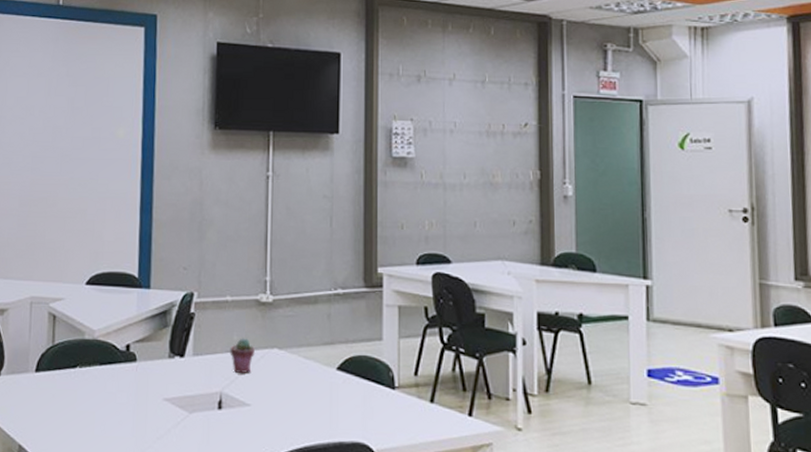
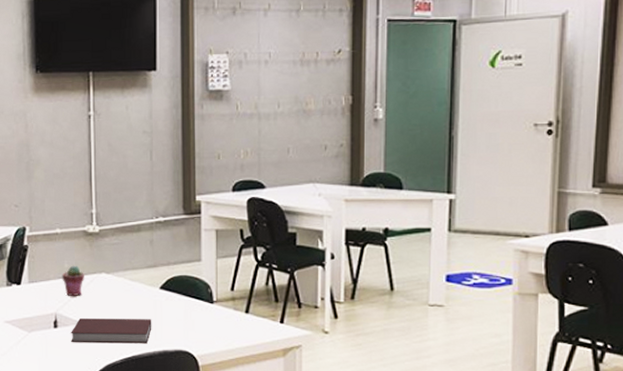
notebook: none [236,400,327,433] -> present [71,318,152,344]

